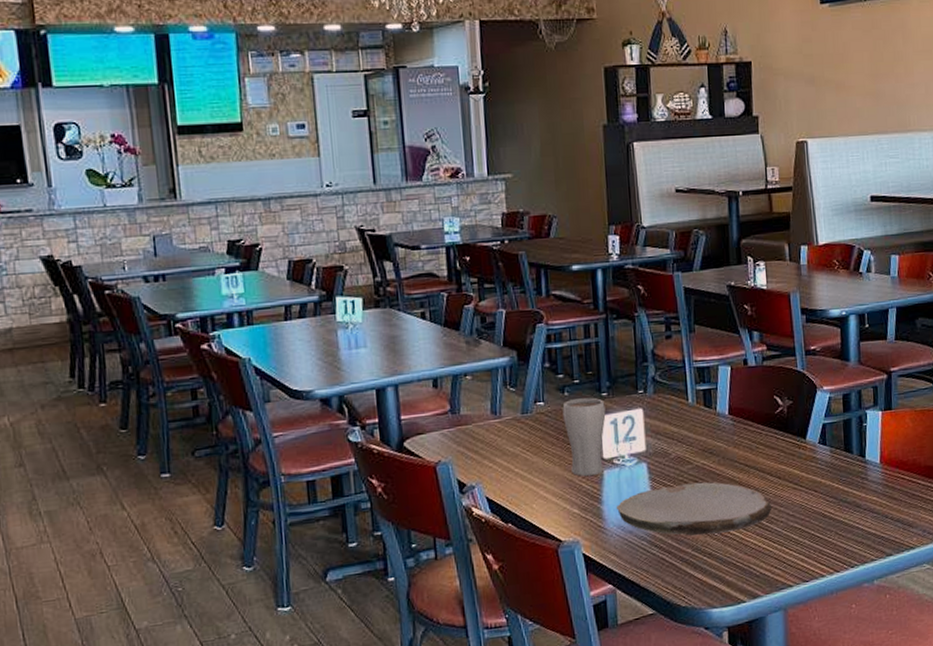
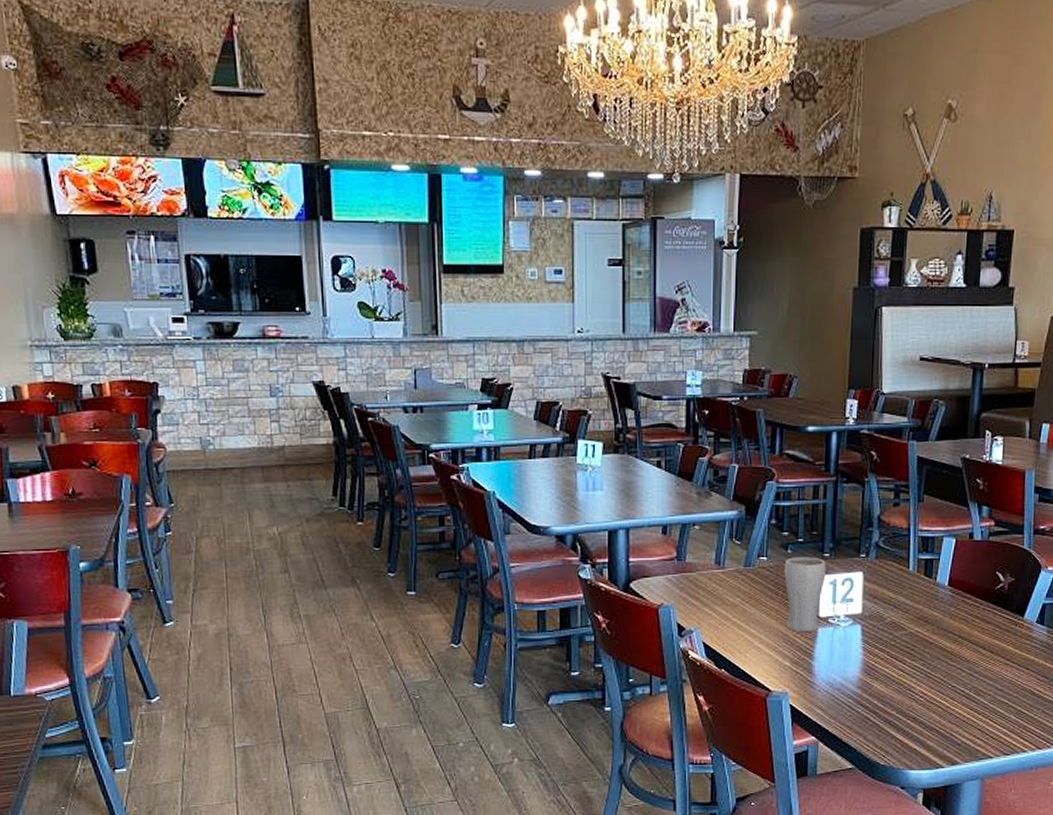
plate: present [617,482,771,536] -> none [827,648,980,700]

